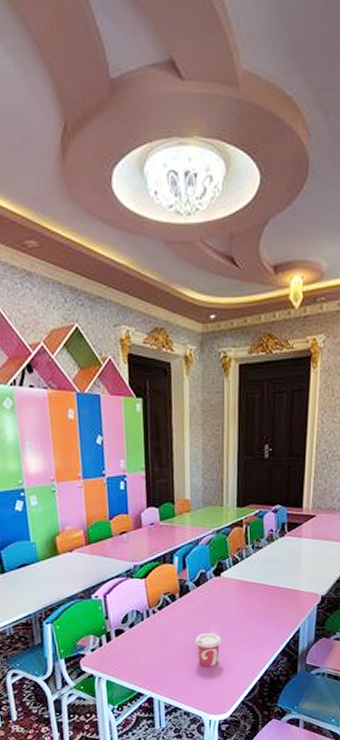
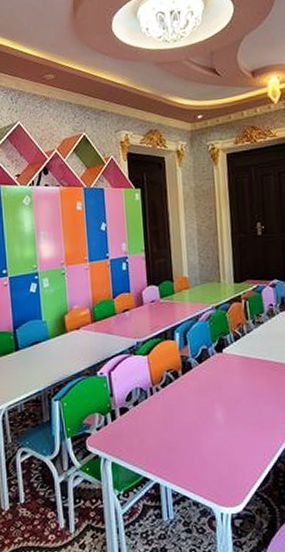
cup: present [195,633,222,666] -> none [200,413,229,450]

